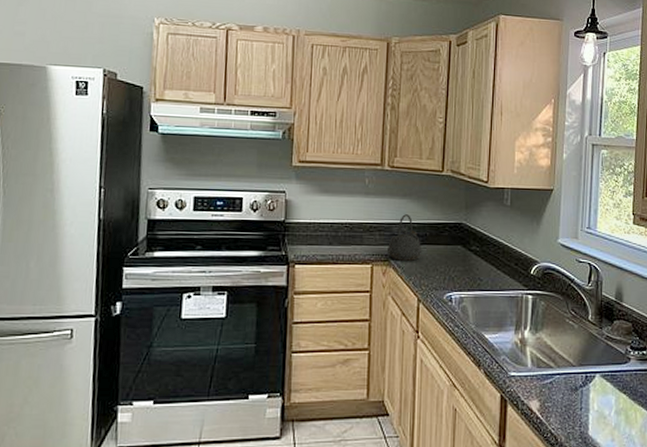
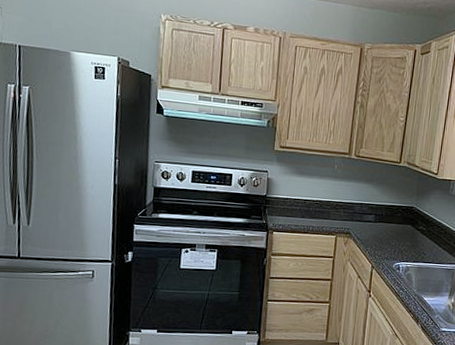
kettle: present [386,214,422,261] -> none [349,196,379,235]

